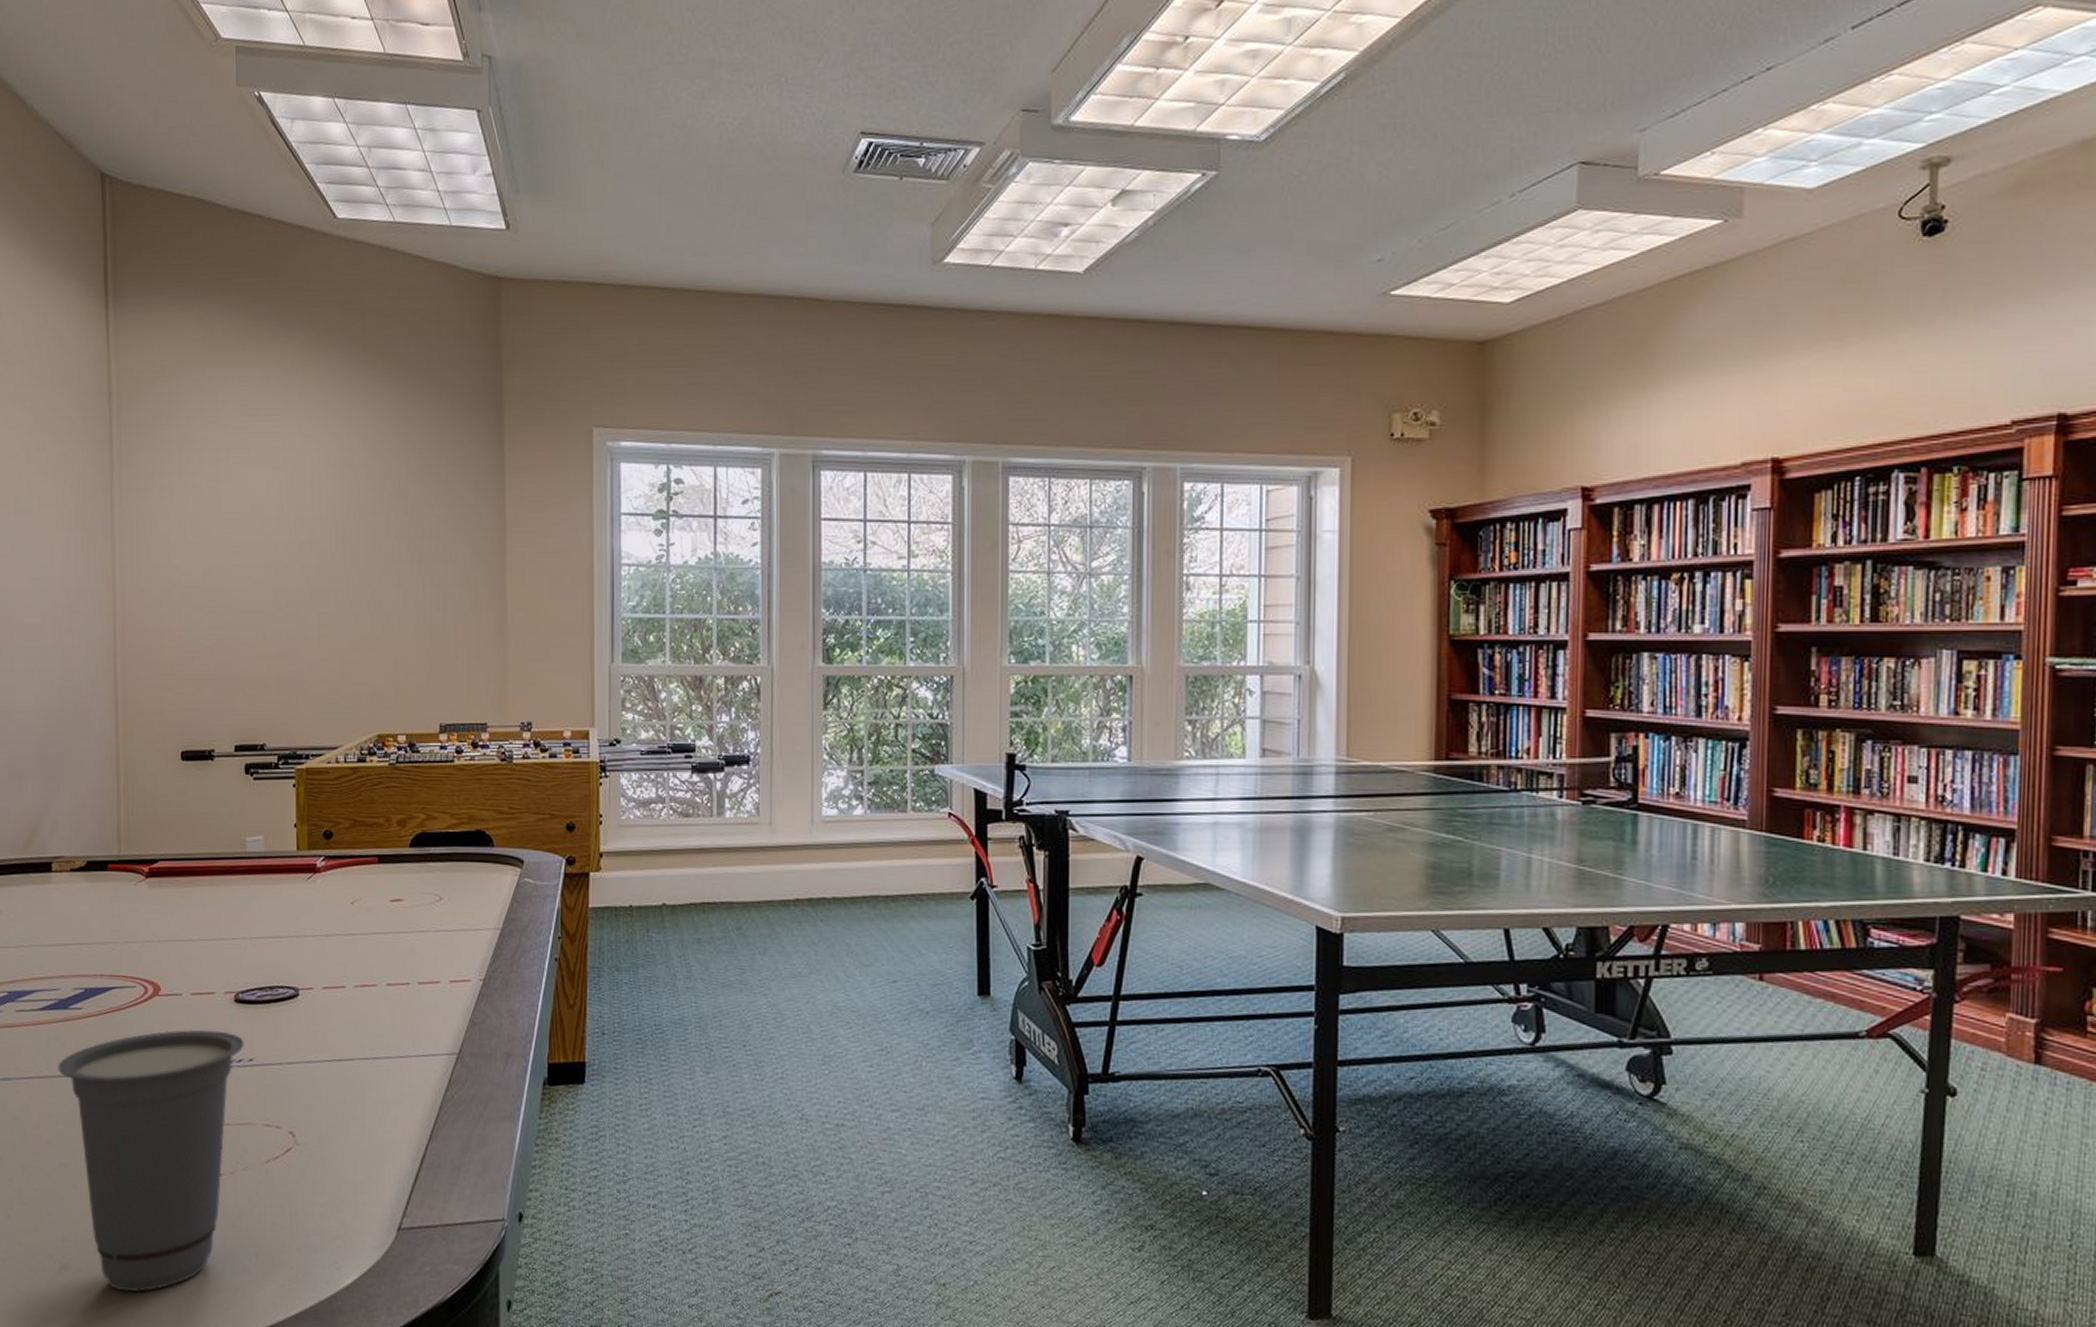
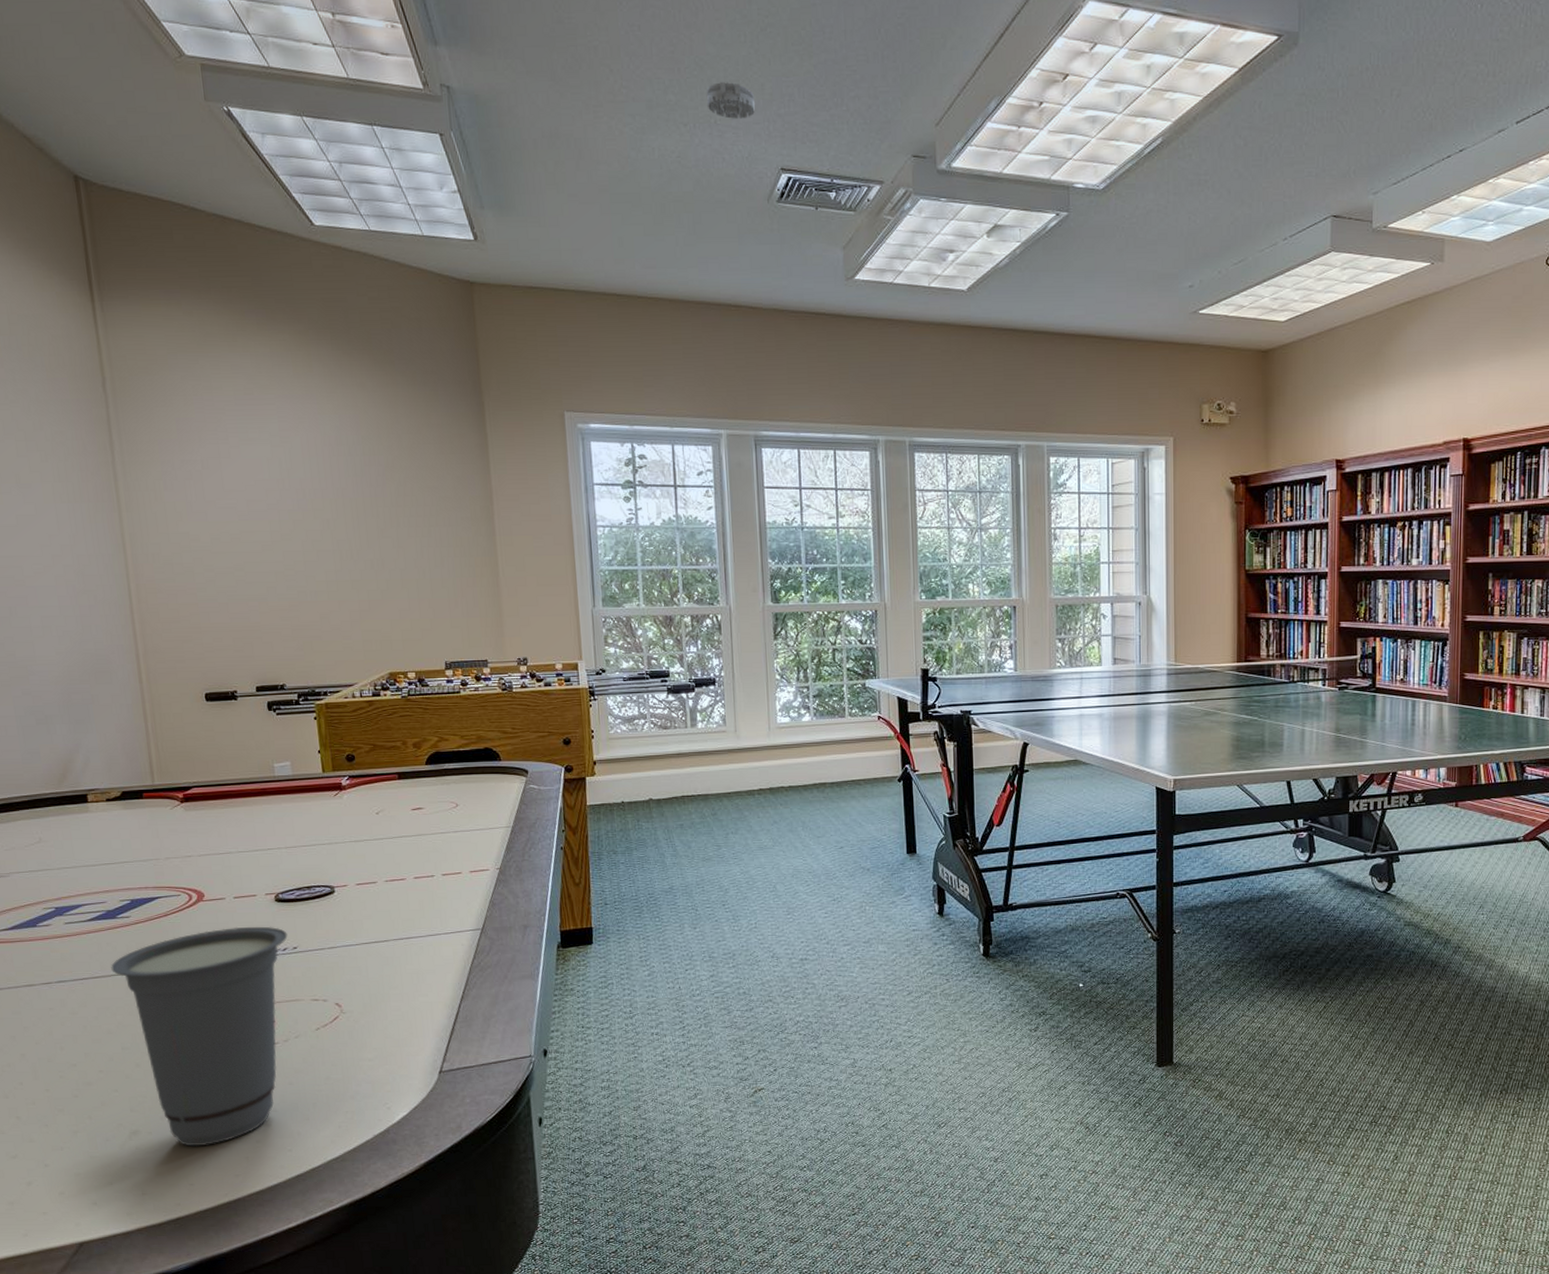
smoke detector: none [777,33,833,77] -> present [706,82,755,119]

